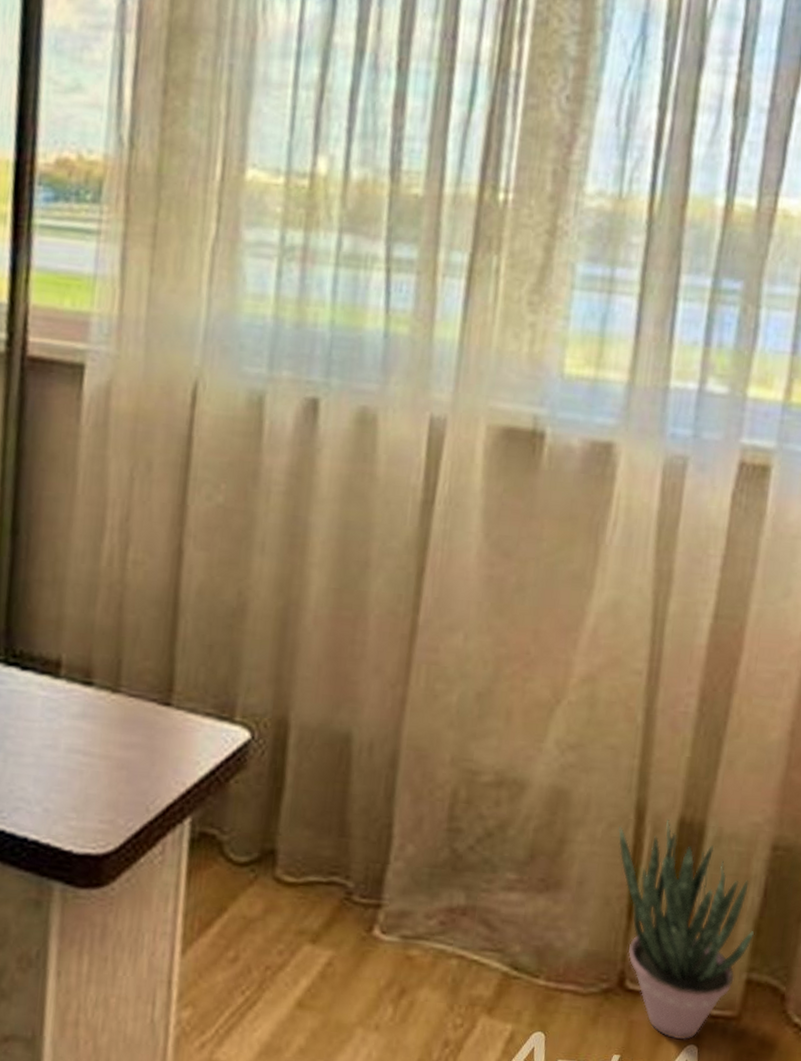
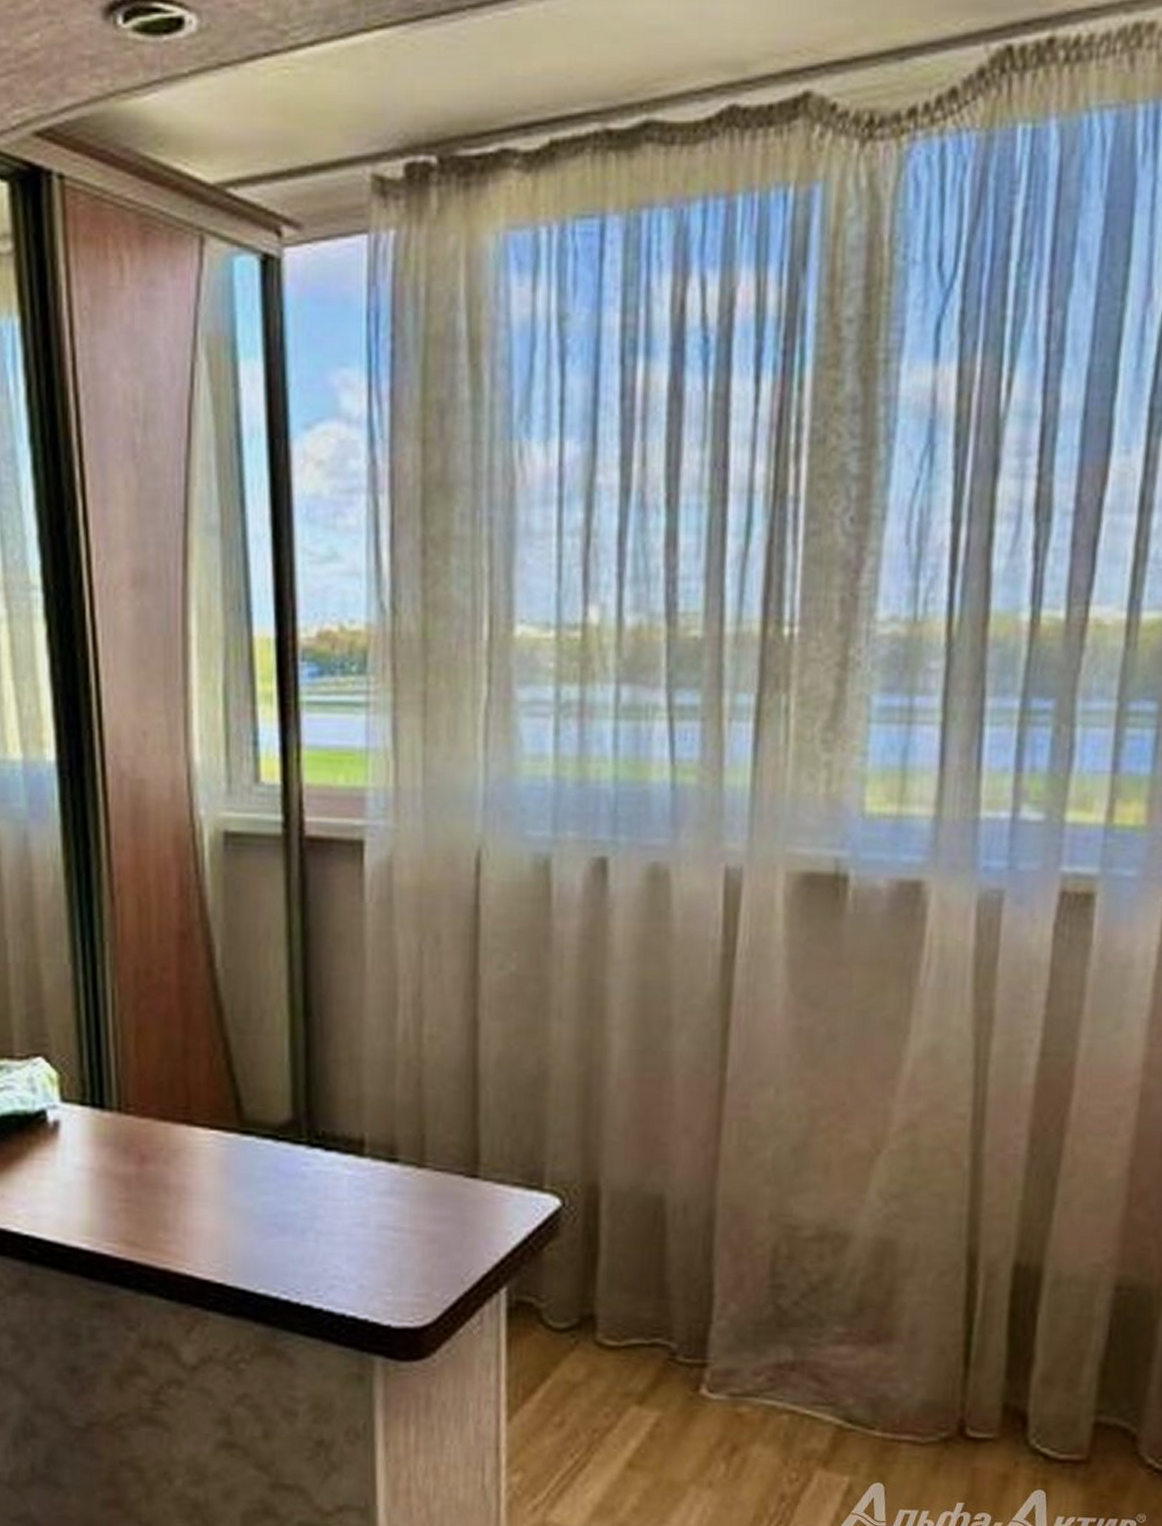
potted plant: present [618,820,755,1040] -> none [950,1265,1101,1486]

